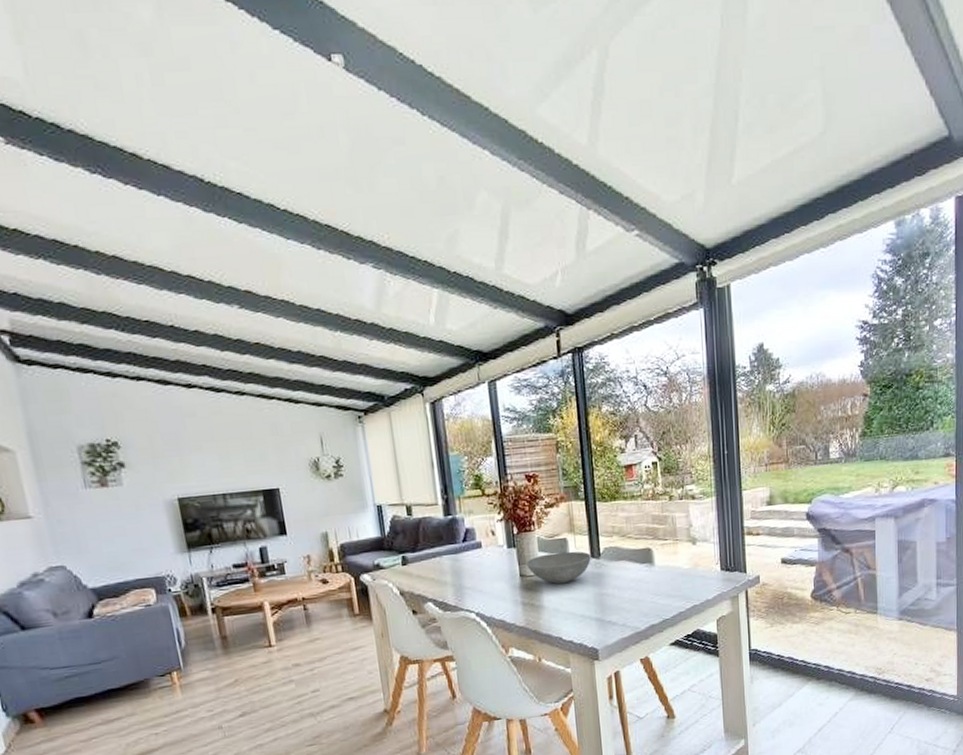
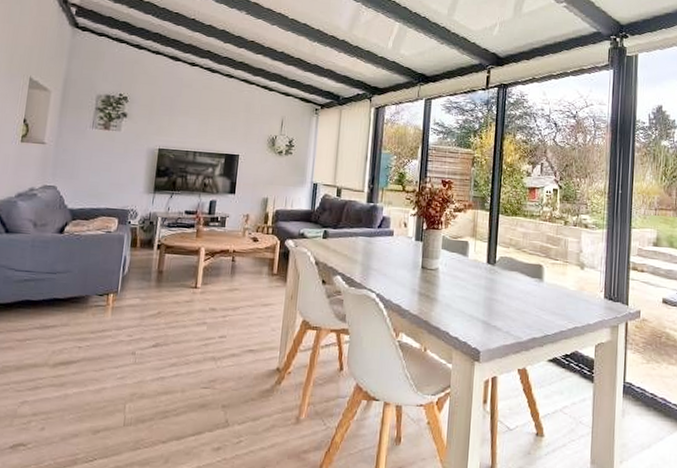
bowl: present [527,551,591,584] -> none [429,252,487,283]

